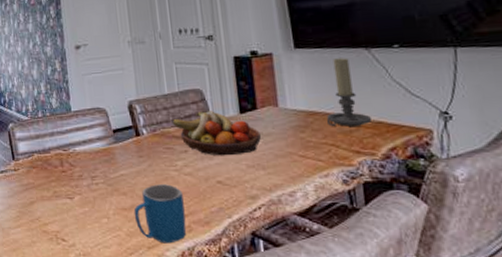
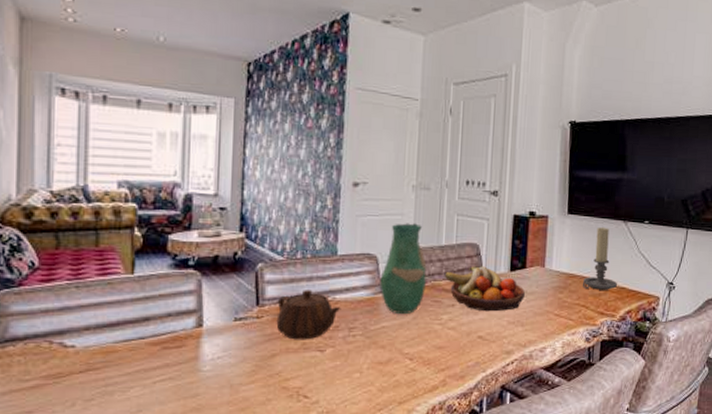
teapot: none [29,144,82,189] -> present [276,290,341,340]
vase: none [112,76,156,163] -> present [379,223,427,315]
mug: present [133,184,187,244] -> none [389,338,443,398]

